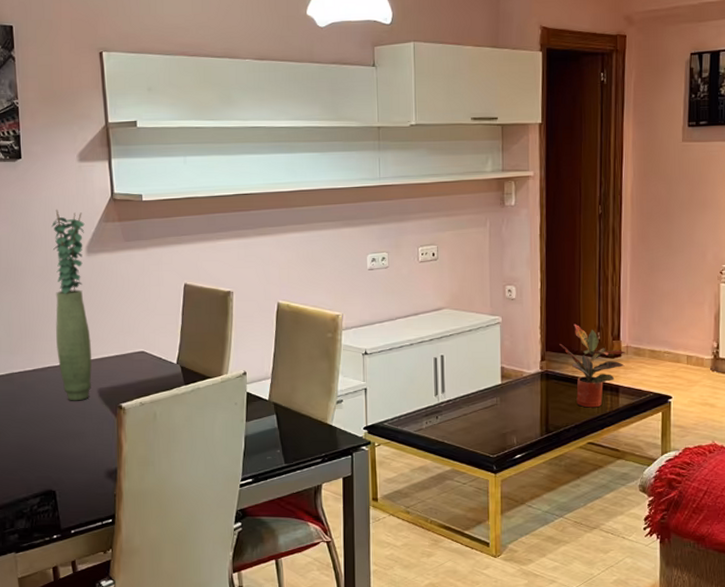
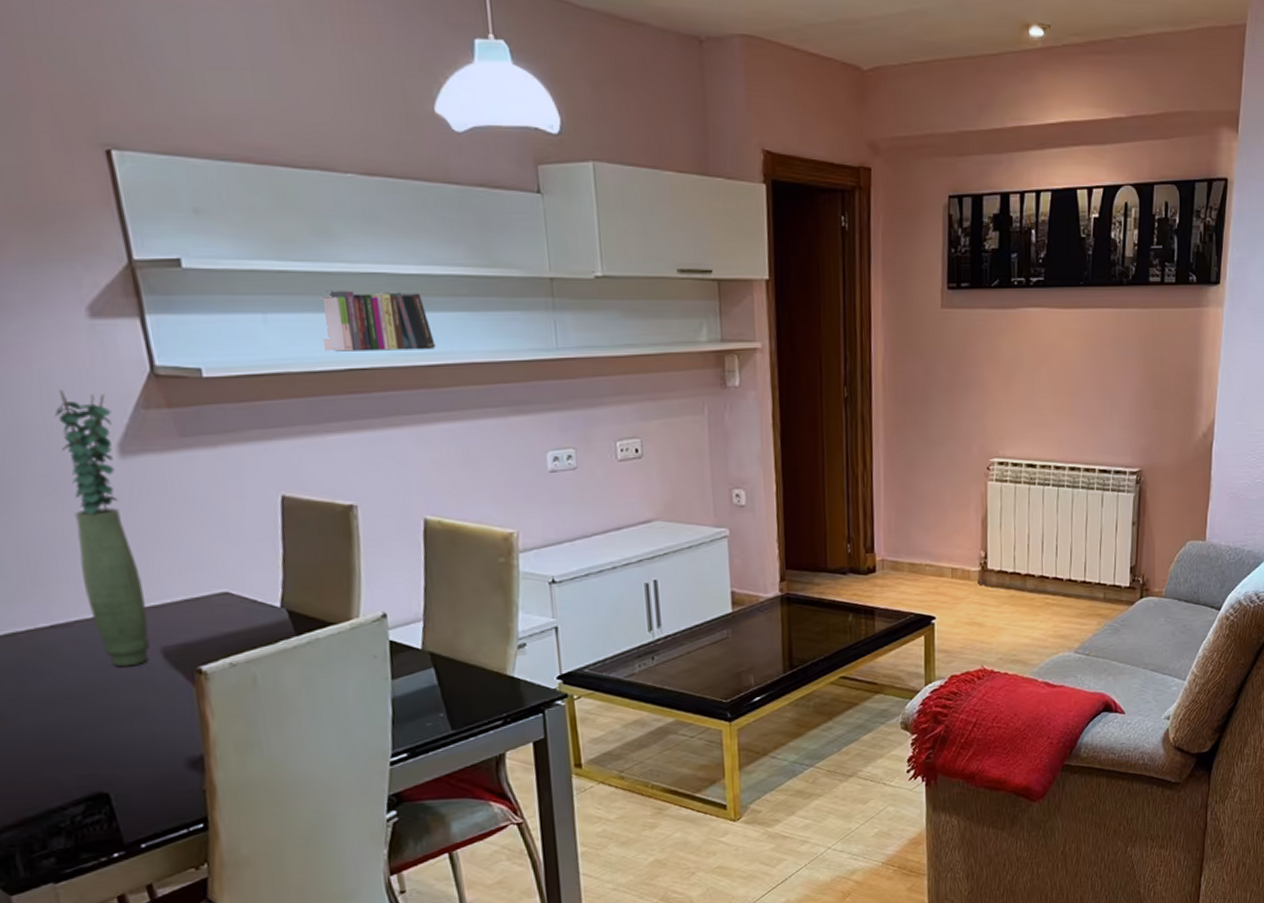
books: none [220,139,295,182] -> present [320,290,436,352]
potted plant: present [559,323,627,408] -> none [802,534,882,636]

